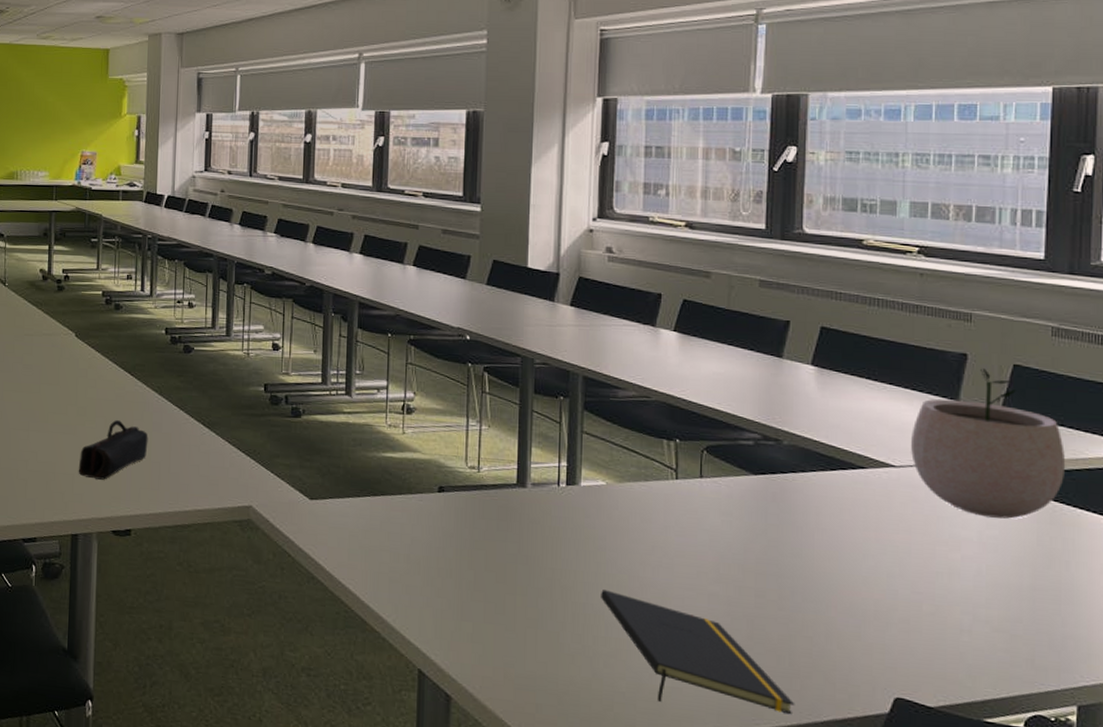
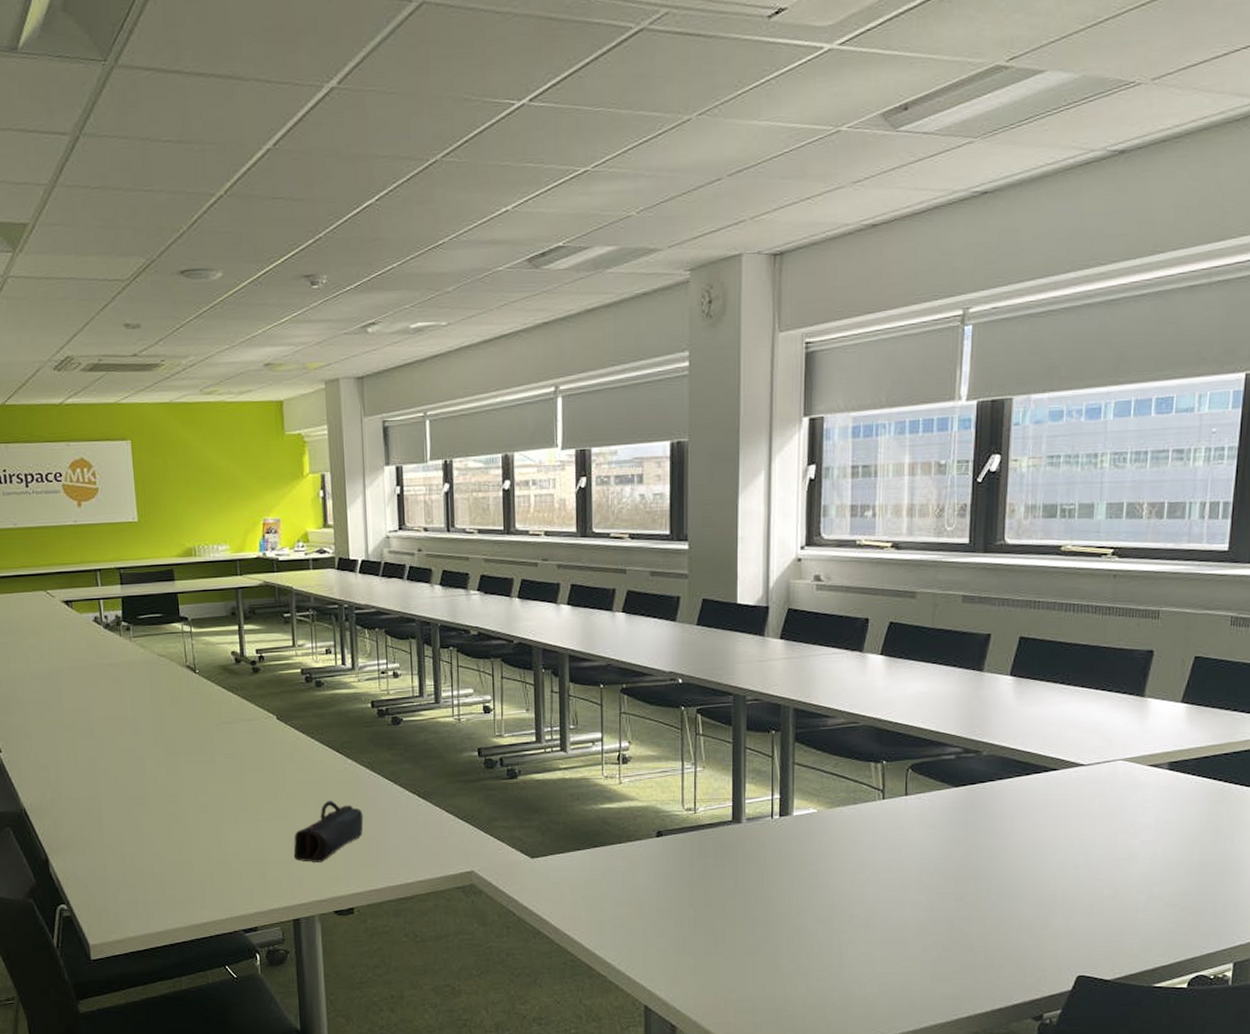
notepad: present [601,589,795,715] -> none [814,910,990,1006]
plant pot: present [911,368,1066,519] -> none [1099,663,1236,803]

